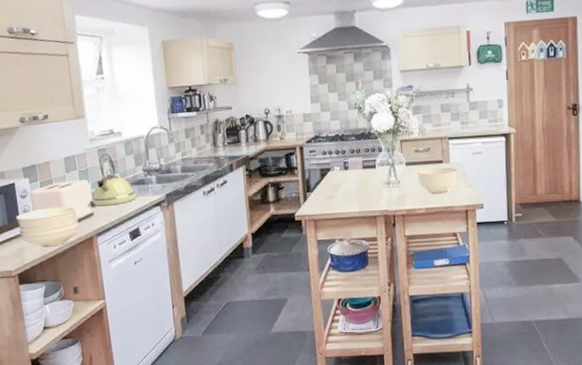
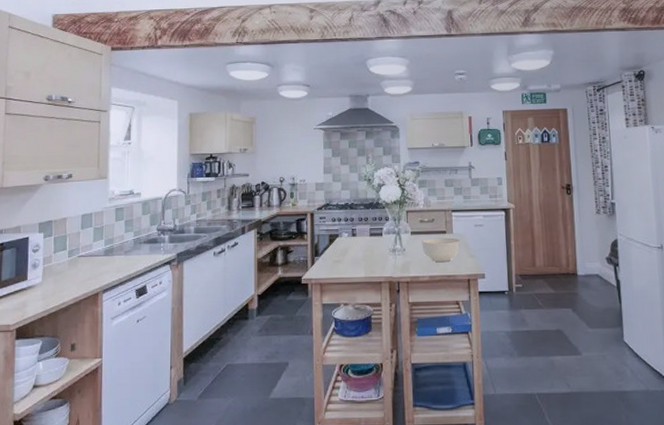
bowl: present [15,206,80,247] -> none [23,262,87,302]
toaster: present [29,179,96,223] -> none [41,236,106,278]
kettle: present [93,152,137,207] -> none [104,211,148,263]

